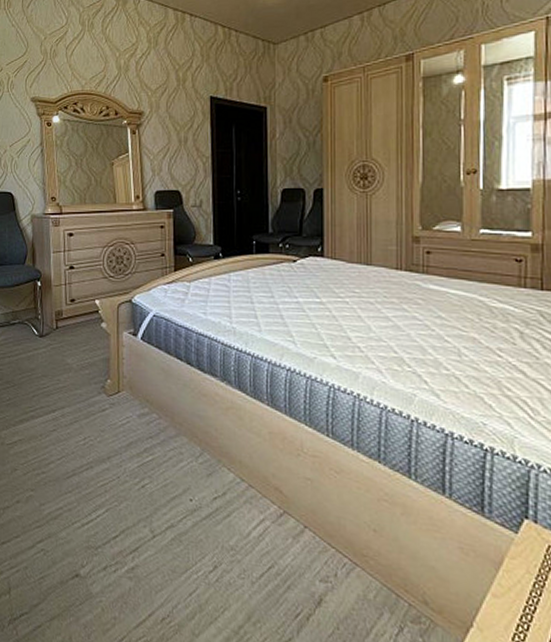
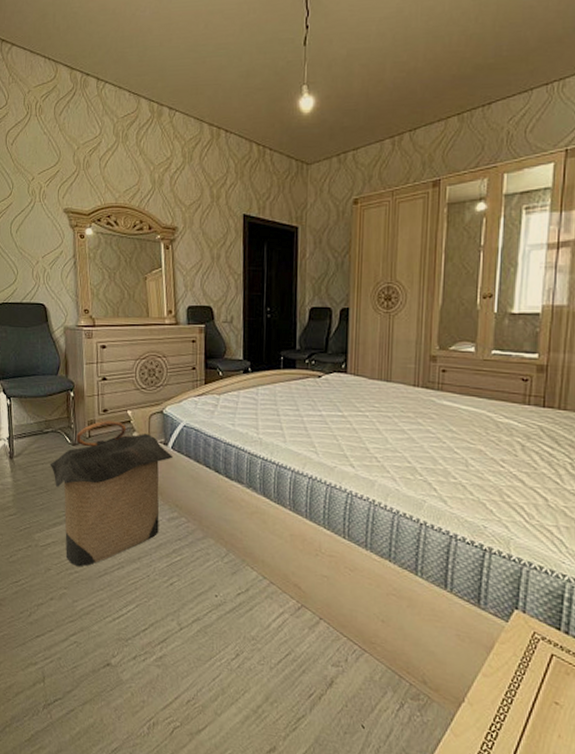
laundry hamper: none [16,311,143,467] -> present [50,421,174,567]

